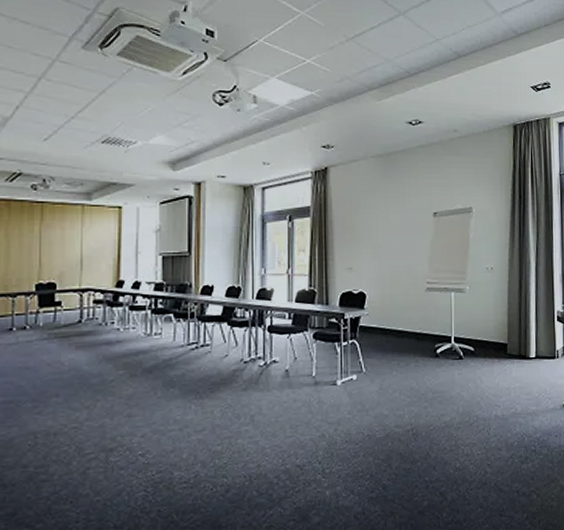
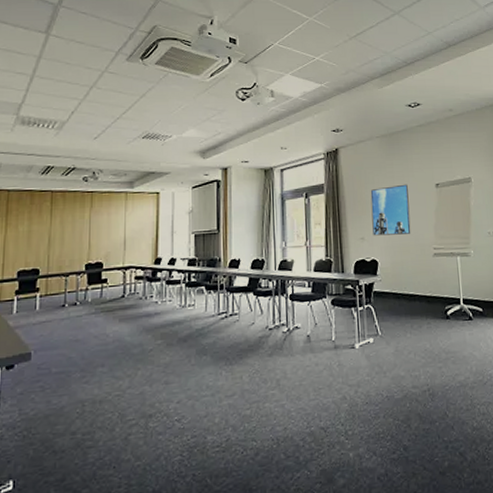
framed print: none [361,211,404,266] -> present [370,184,411,236]

